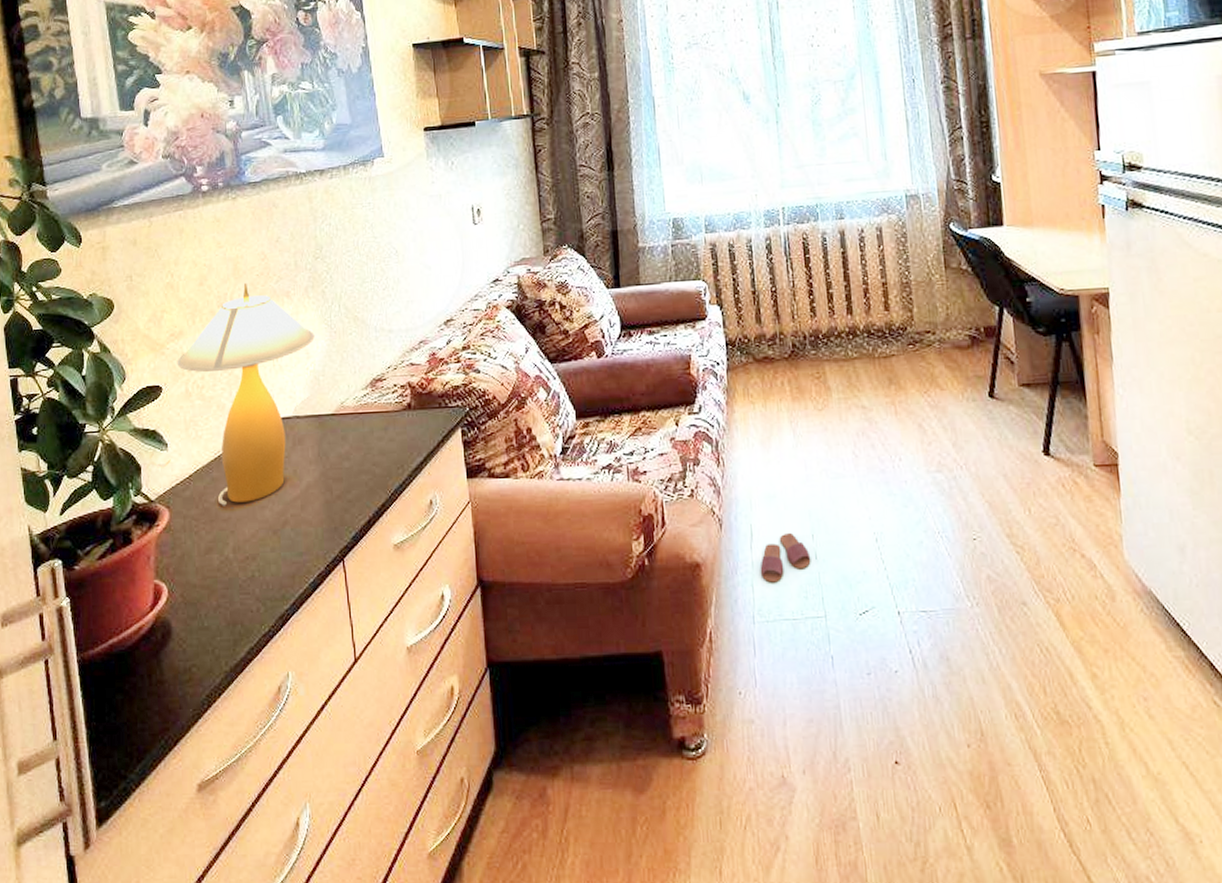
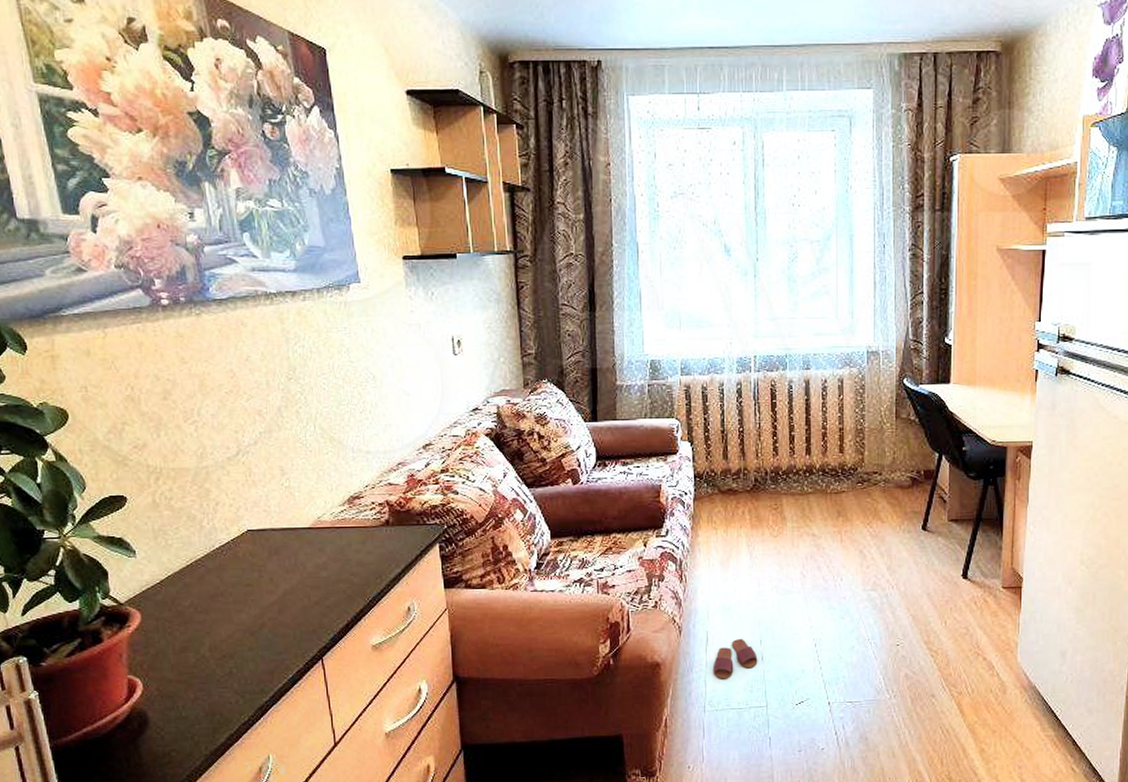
table lamp: present [177,282,315,506] -> none [141,399,289,610]

